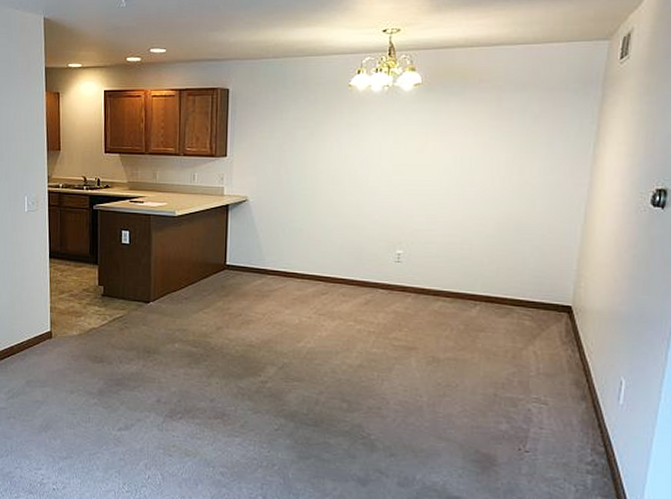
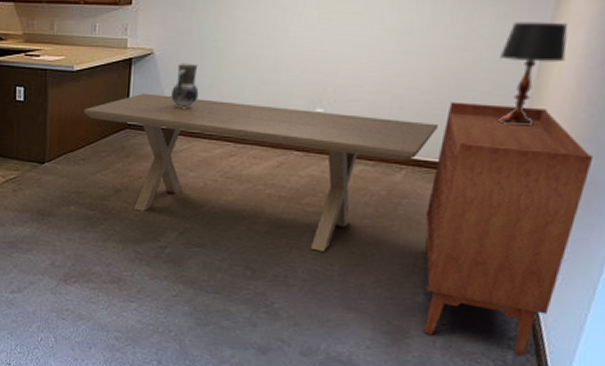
dining table: none [185,236,504,384] -> present [84,93,438,252]
ceramic jug: none [266,209,291,251] -> present [171,63,199,109]
sideboard: none [501,243,640,480] -> present [424,101,594,356]
table lamp: none [552,174,606,266] -> present [498,22,568,126]

